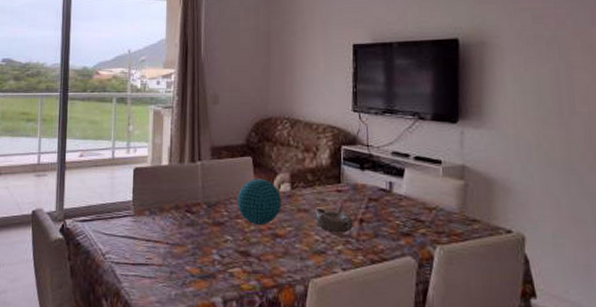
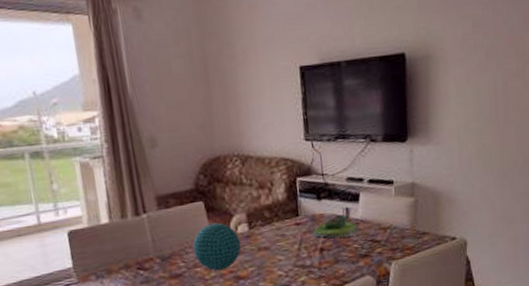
bowl: present [315,209,354,233] -> none [276,243,315,266]
plant pot: none [353,188,403,211] -> present [312,215,360,239]

